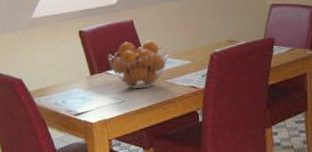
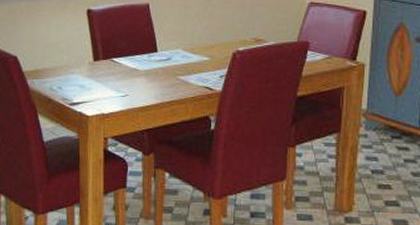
fruit basket: present [107,40,168,90] -> none [115,27,184,83]

